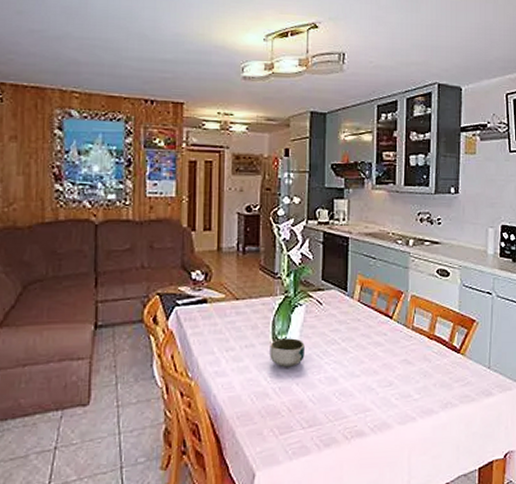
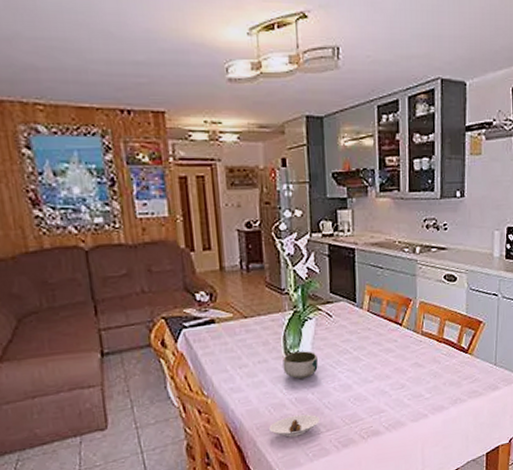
saucer: none [250,406,302,430] -> present [269,414,320,437]

